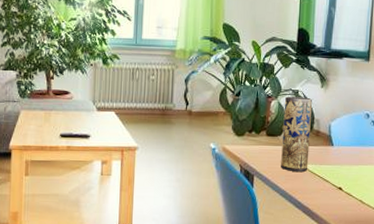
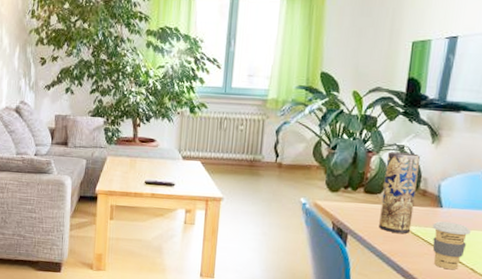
coffee cup: none [326,159,357,203] -> present [432,221,471,270]

